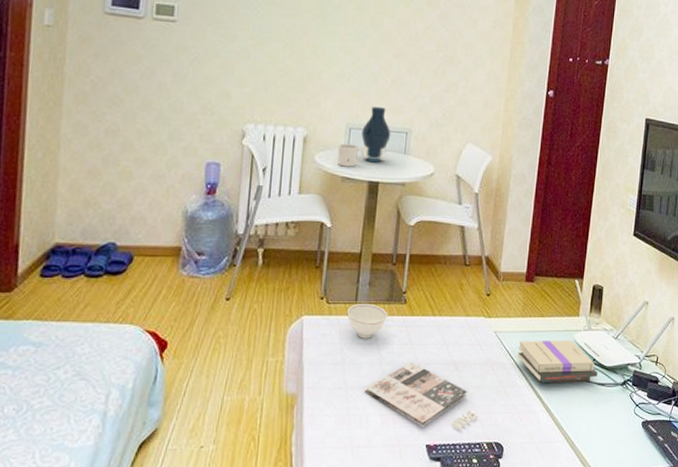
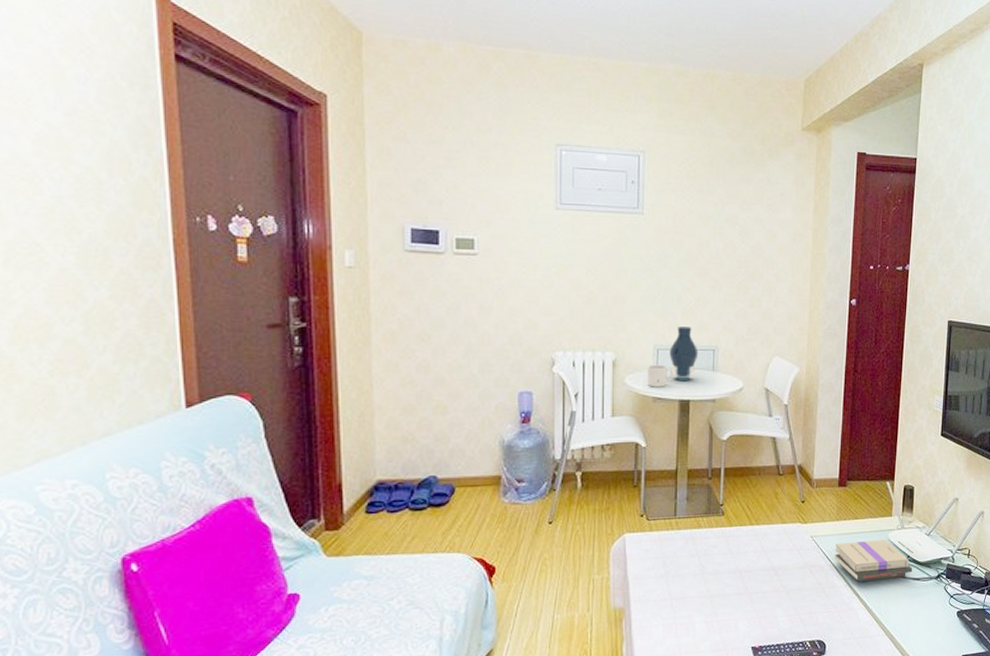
bowl: present [346,303,388,339] -> none [667,517,707,552]
magazine: present [364,361,478,431] -> none [689,570,799,632]

